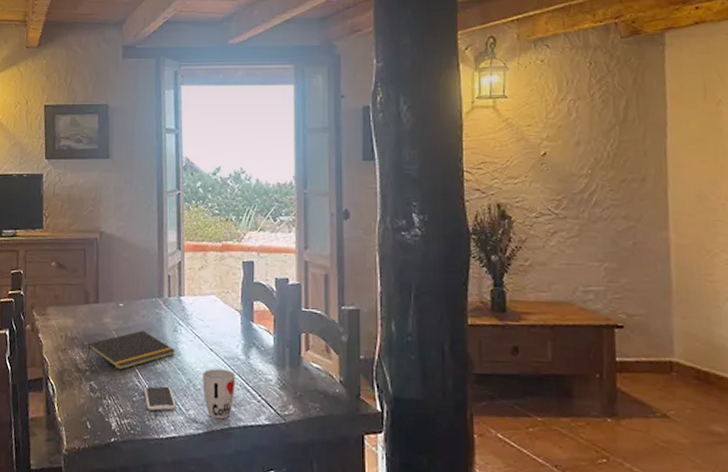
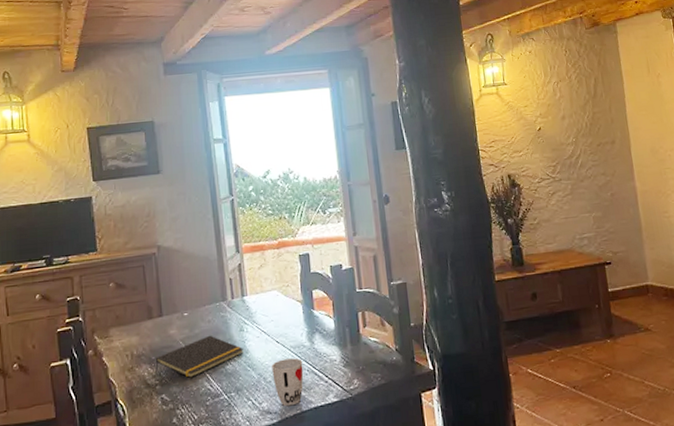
smartphone: present [143,386,176,411] -> none [216,384,250,411]

